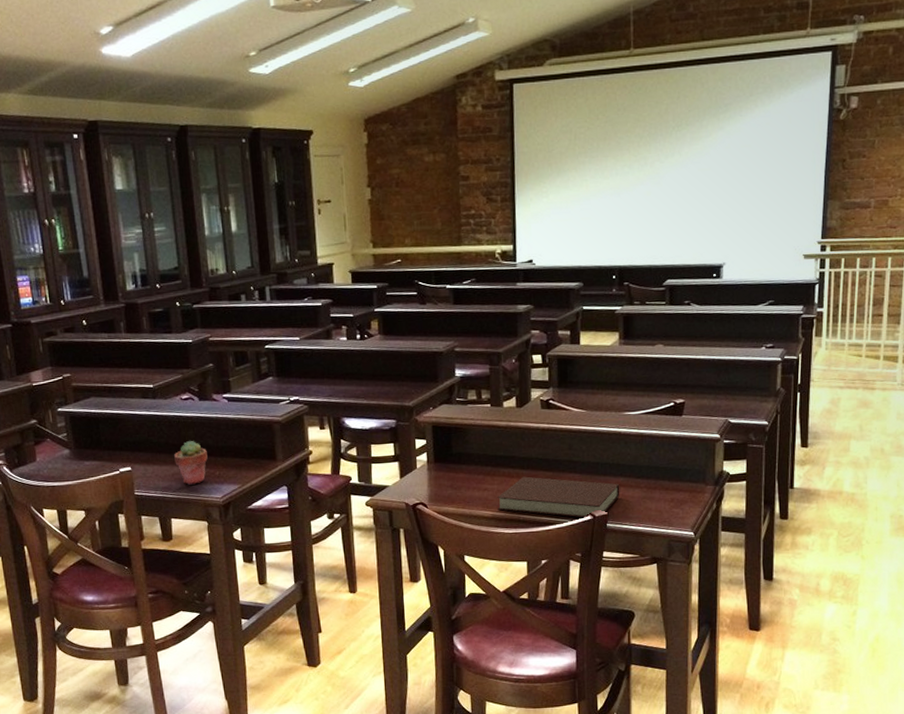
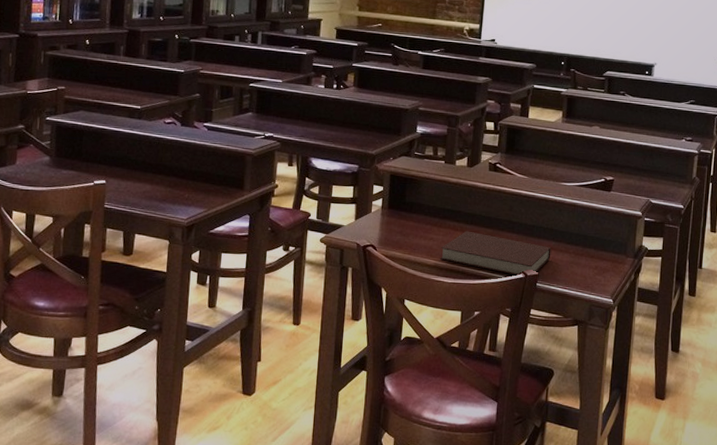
potted succulent: present [173,440,208,485] -> none [148,161,180,204]

